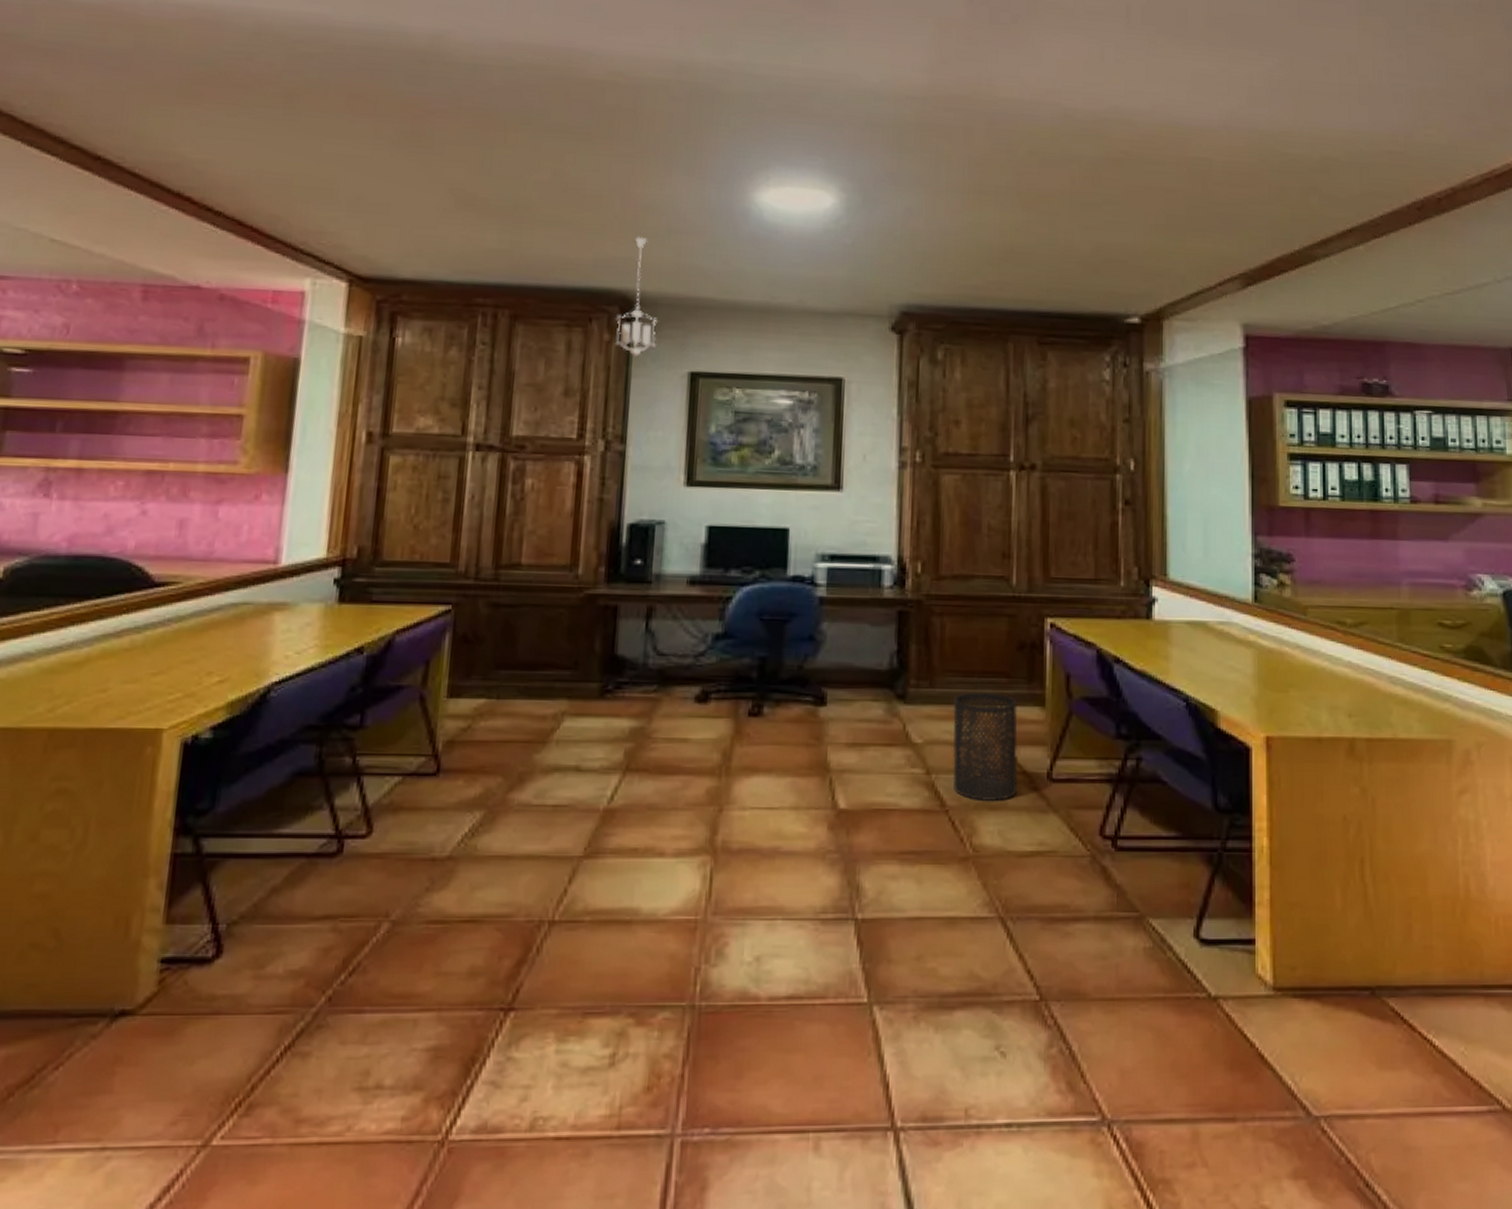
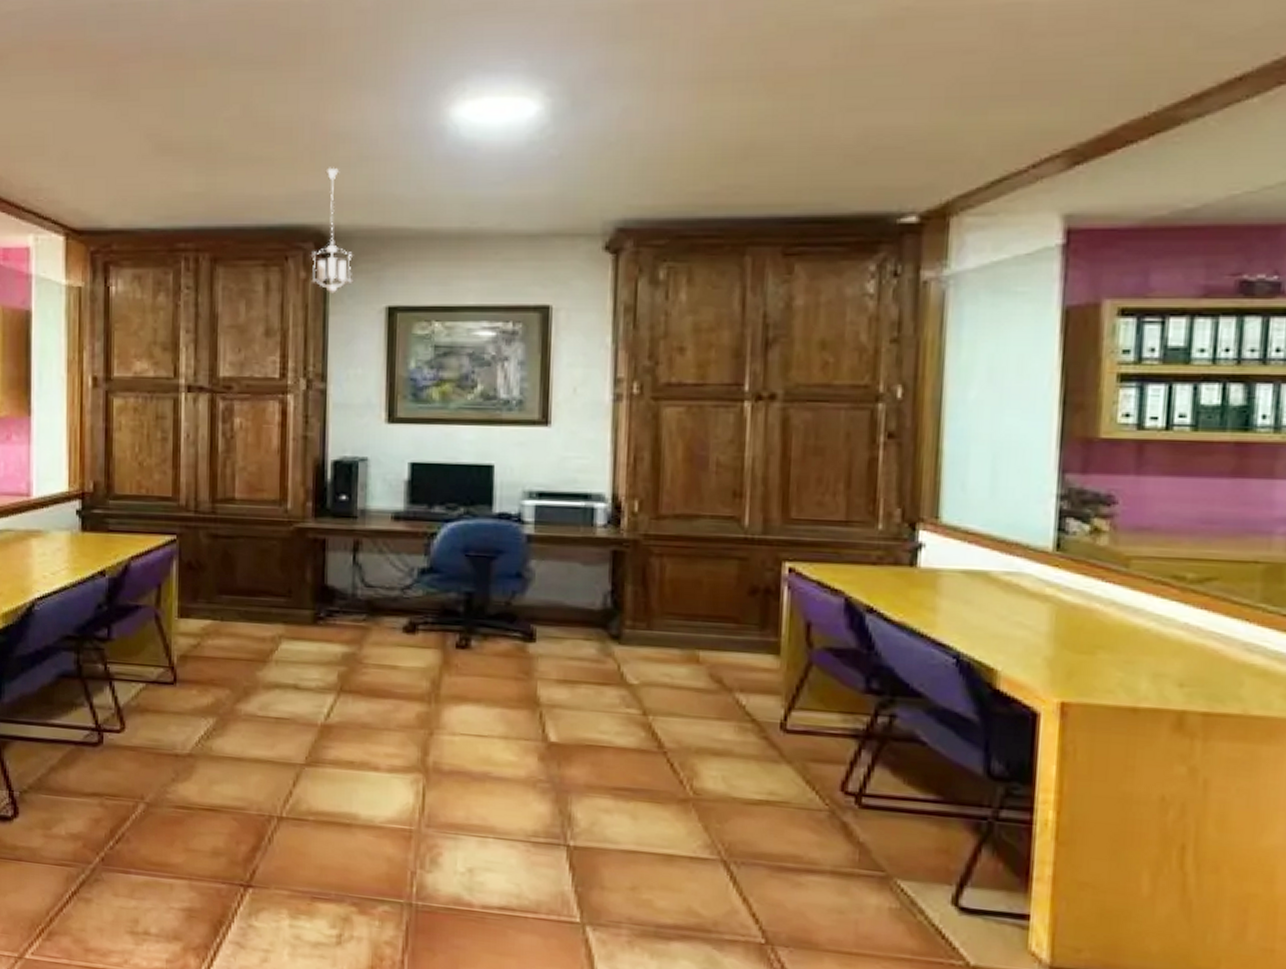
trash can: present [952,693,1018,802] -> none [672,636,748,747]

